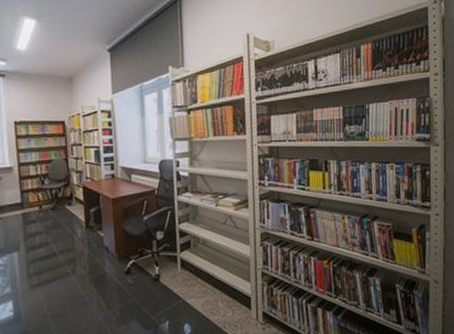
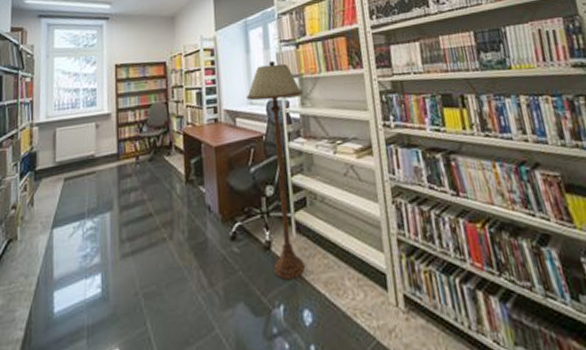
floor lamp: none [141,124,192,303] -> present [247,60,305,280]

